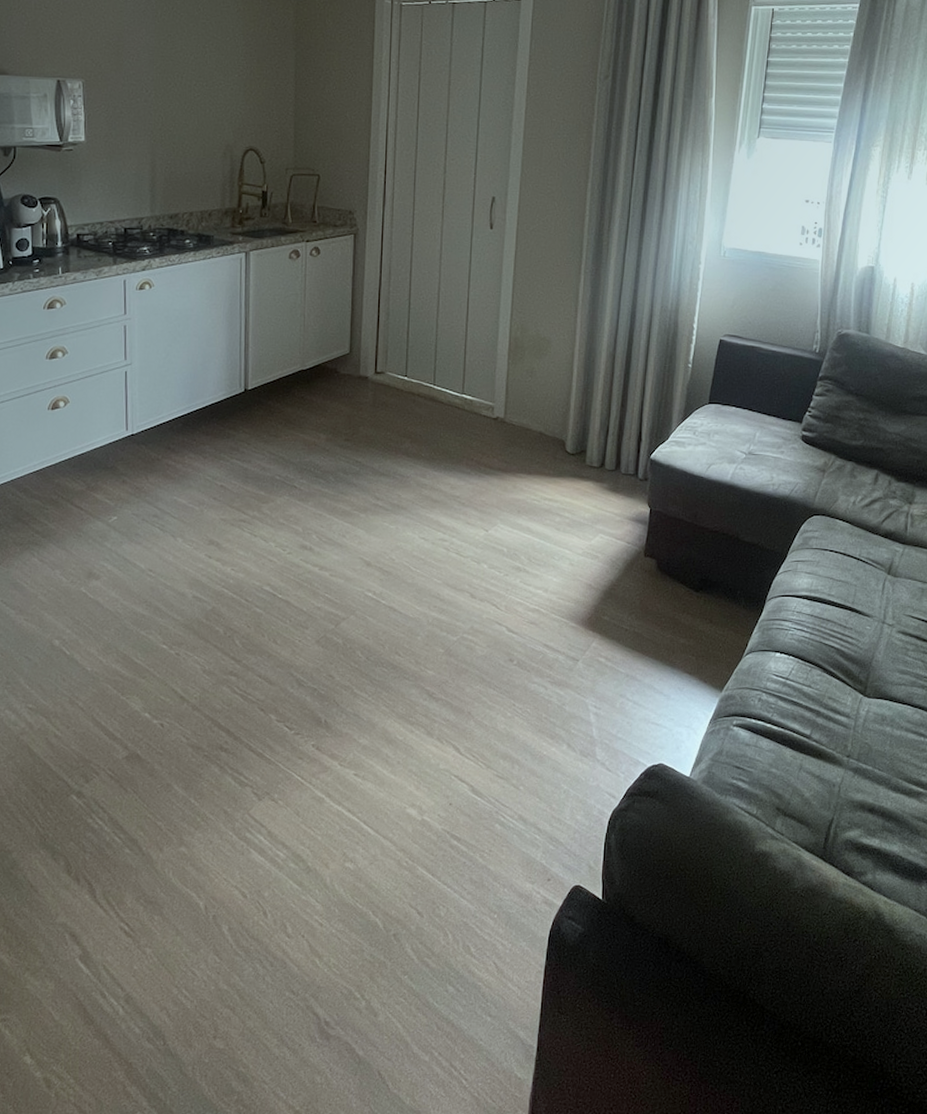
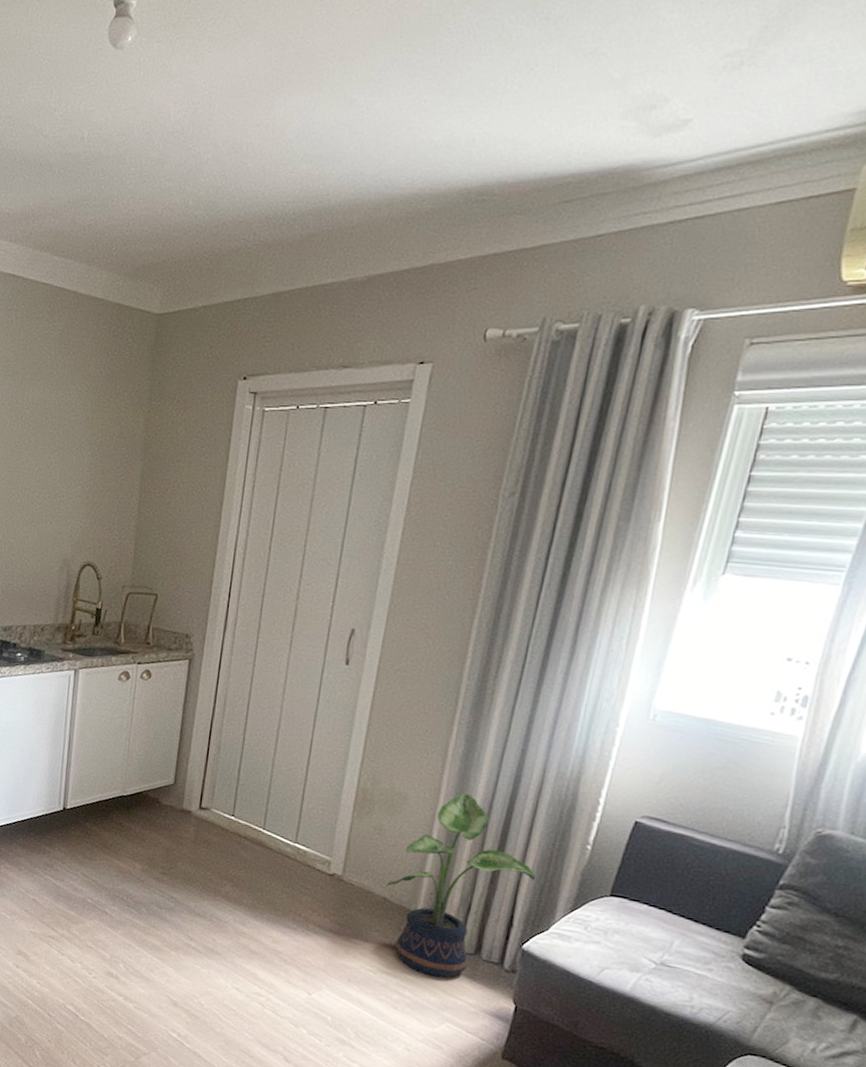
potted plant: none [541,331,655,496] -> present [387,792,536,978]

